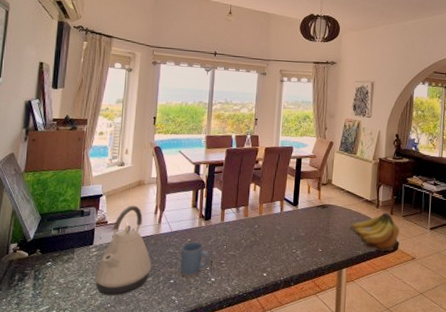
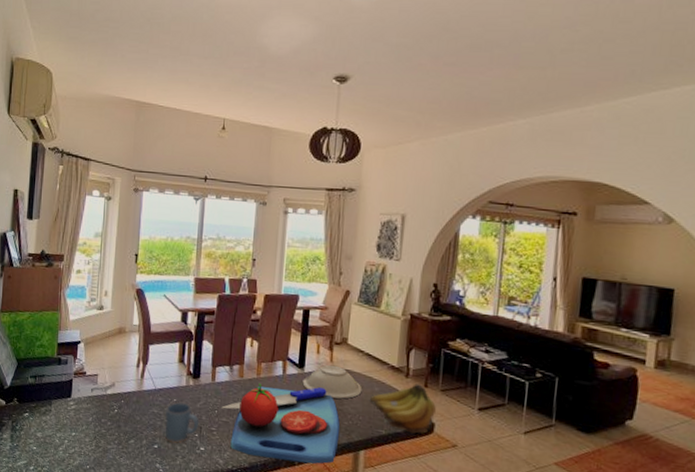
kettle: present [94,205,152,296] -> none [72,355,134,457]
chopping board: none [229,220,327,284] -> present [221,384,340,465]
bowl: none [296,201,344,229] -> present [302,364,363,399]

